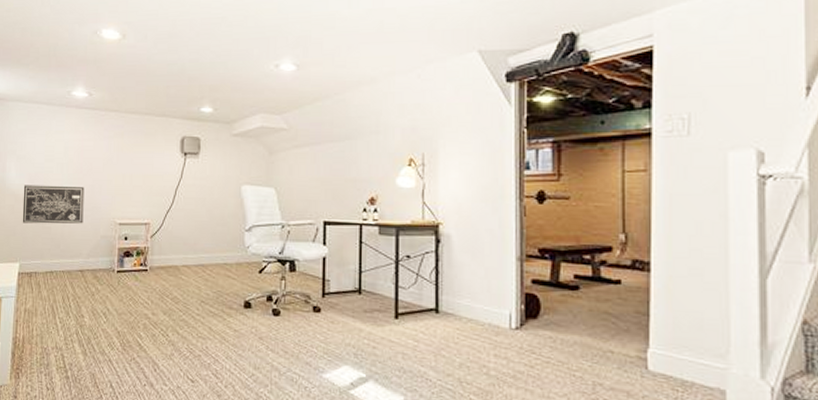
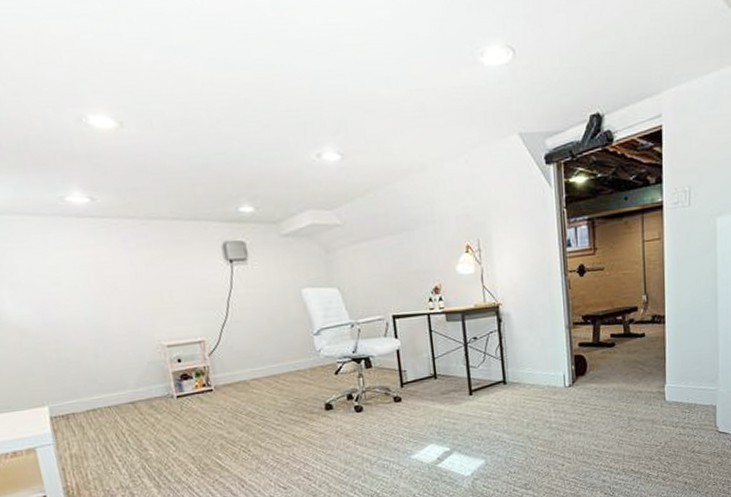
wall art: present [22,185,85,224] -> none [28,310,122,361]

